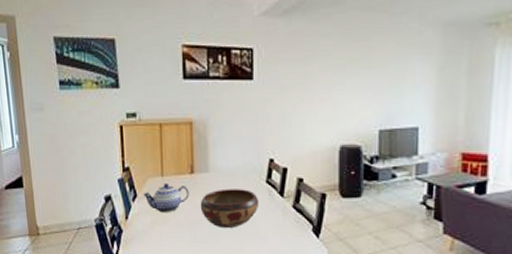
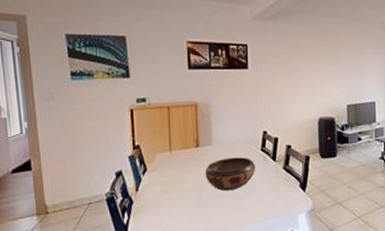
teapot: present [142,182,189,213] -> none [152,156,195,183]

